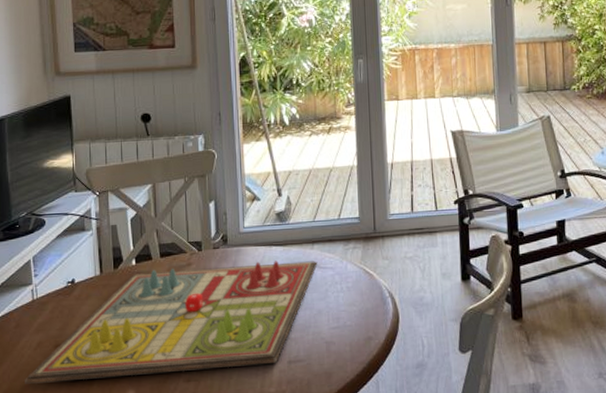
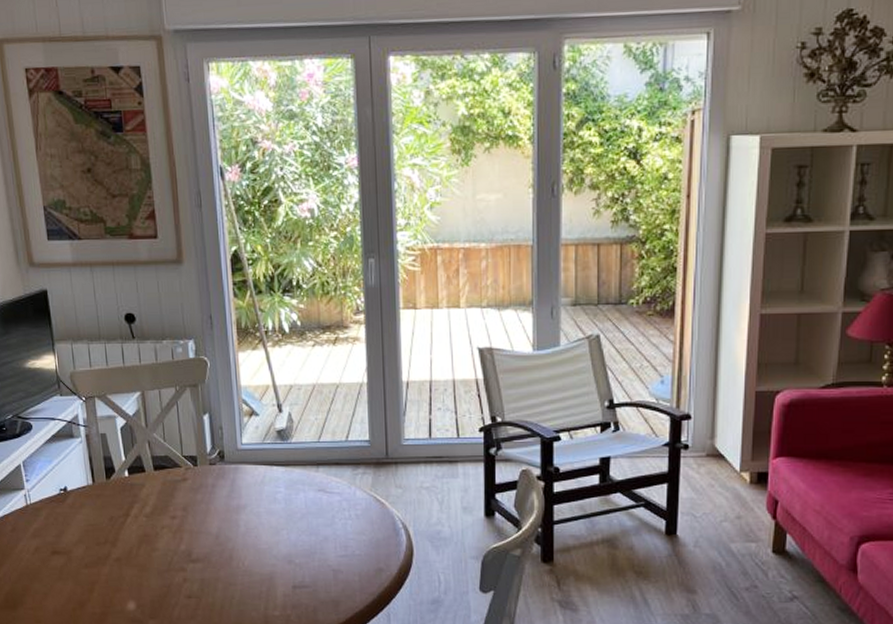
gameboard: present [25,260,318,384] -> none [26,481,323,588]

